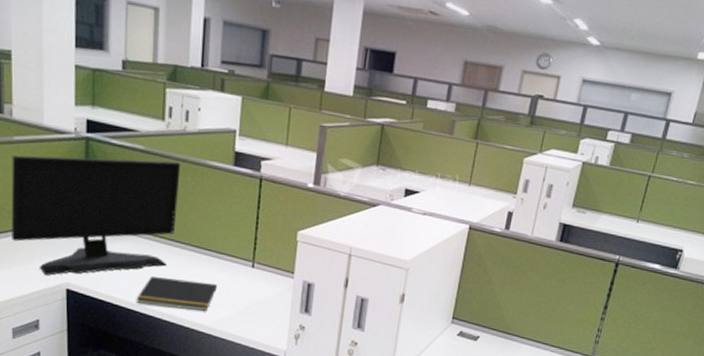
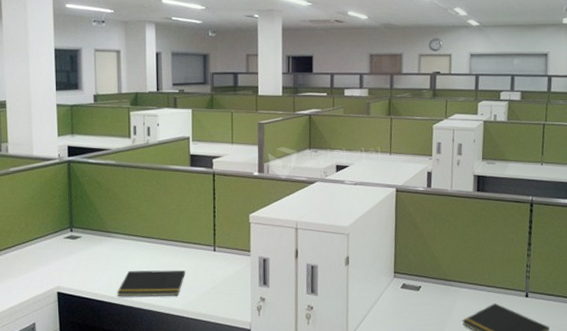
computer monitor: present [11,155,181,276] -> none [9,170,147,283]

